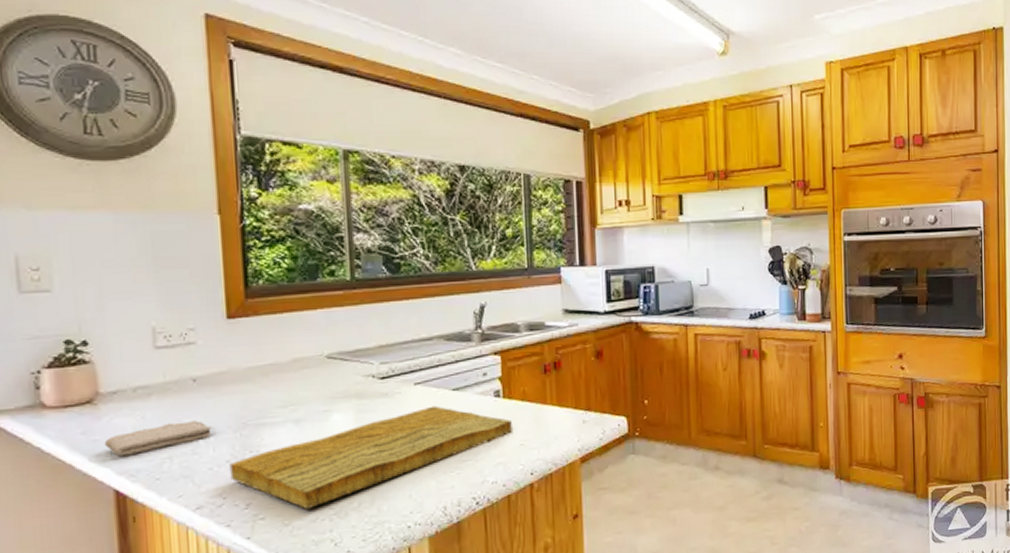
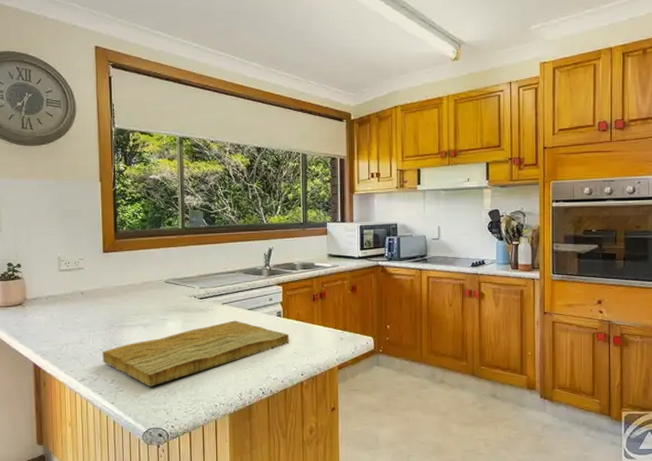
washcloth: present [104,420,213,457] -> none [28,321,93,342]

